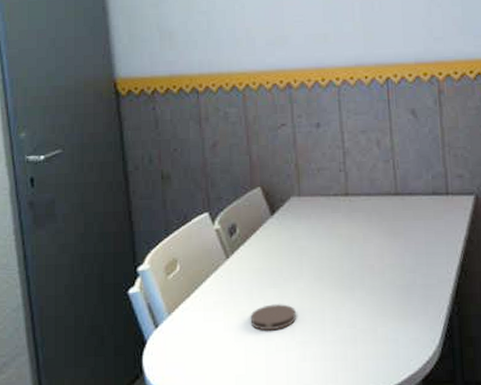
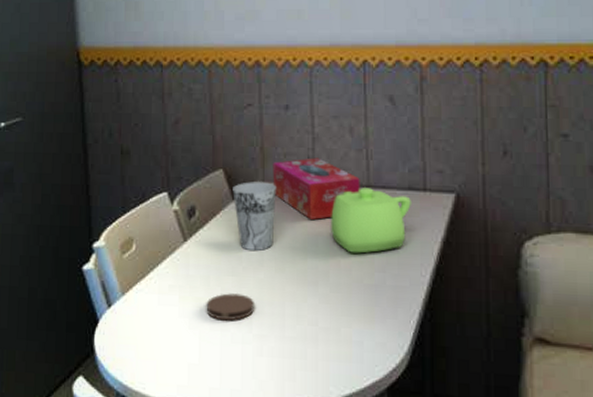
cup: none [271,196,312,262] -> present [233,182,276,251]
tissue box: none [307,170,389,229] -> present [272,157,360,220]
teapot: none [363,195,436,257] -> present [331,188,411,254]

